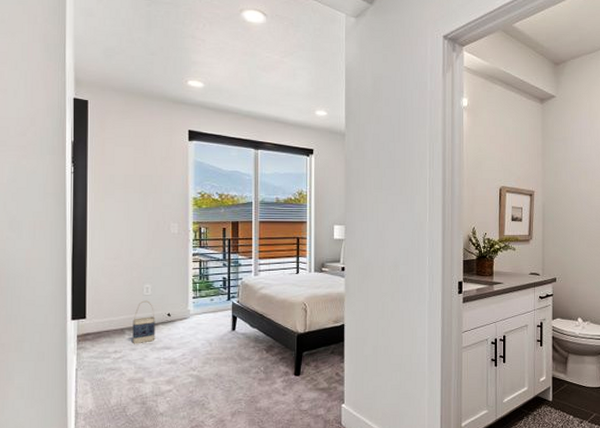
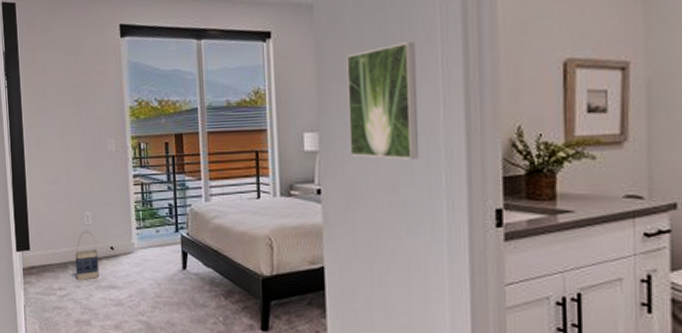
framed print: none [367,167,413,247] -> present [346,42,419,160]

